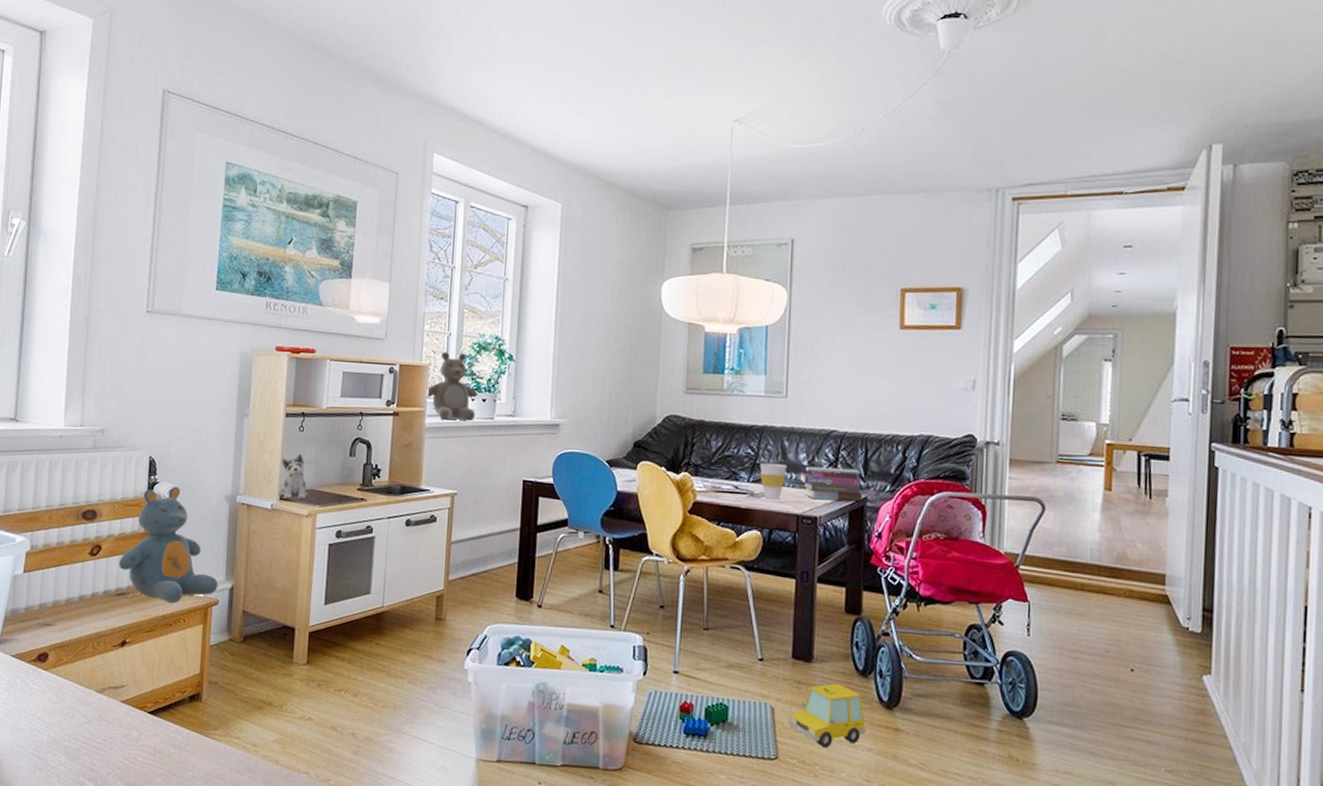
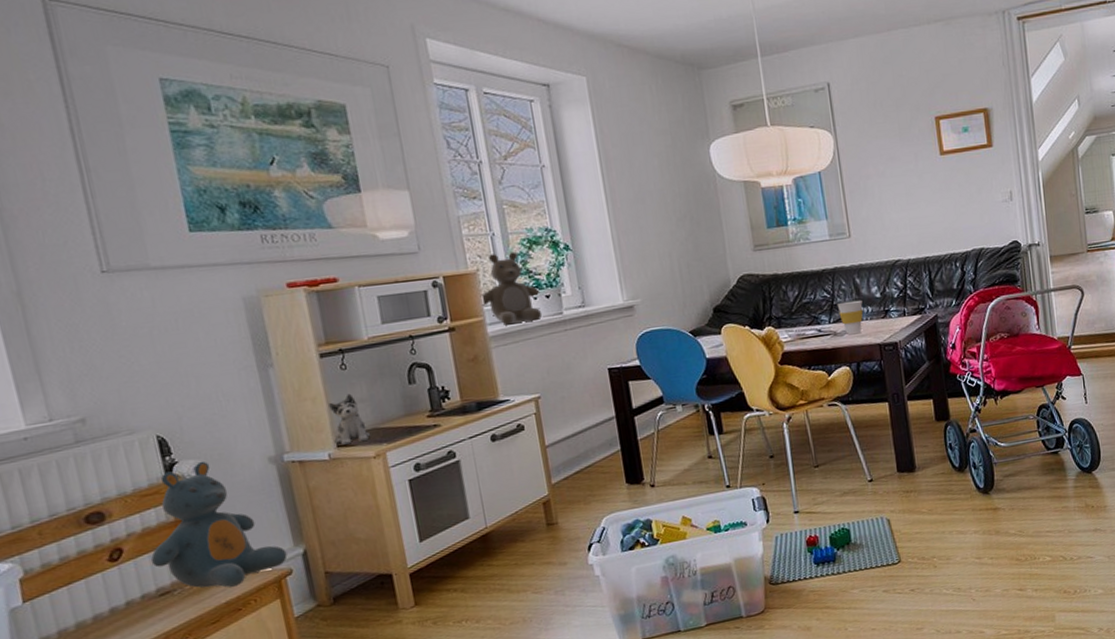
toy car: present [788,683,866,748] -> none [904,483,970,541]
books: present [799,465,863,502] -> none [875,291,934,327]

